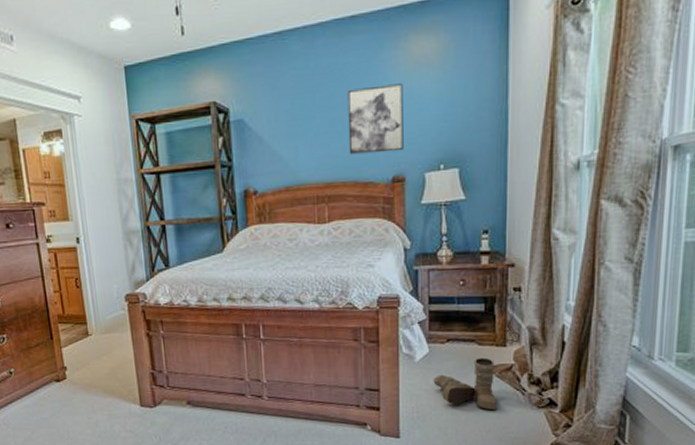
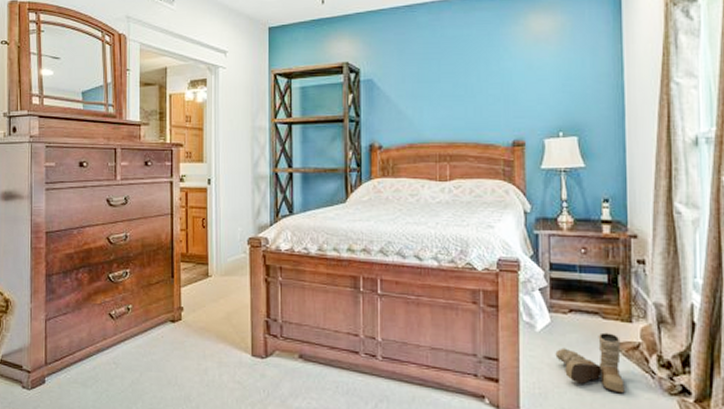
wall art: present [347,83,404,155] -> none [470,56,524,118]

